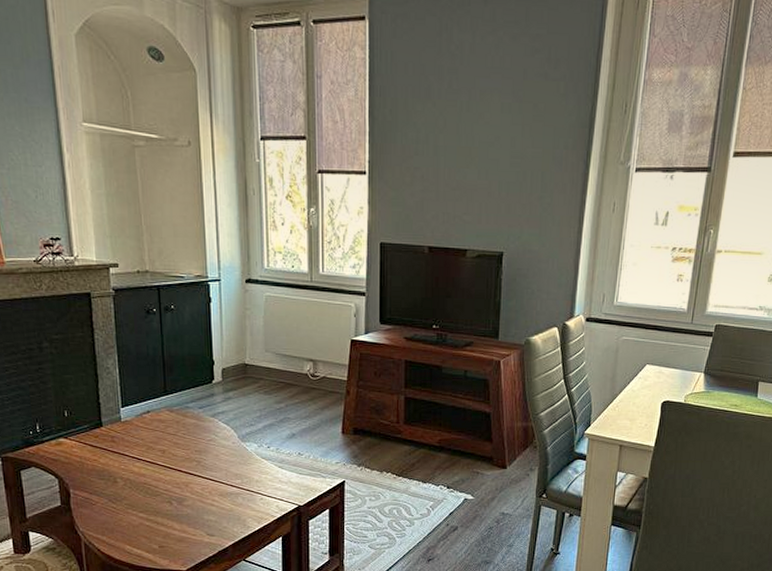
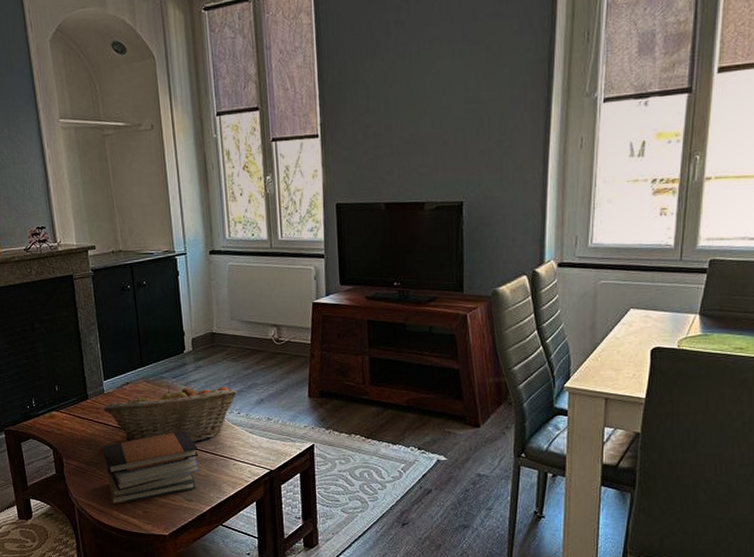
book stack: none [116,463,224,539] -> present [102,430,200,505]
fruit basket: none [120,415,268,476] -> present [104,385,238,443]

